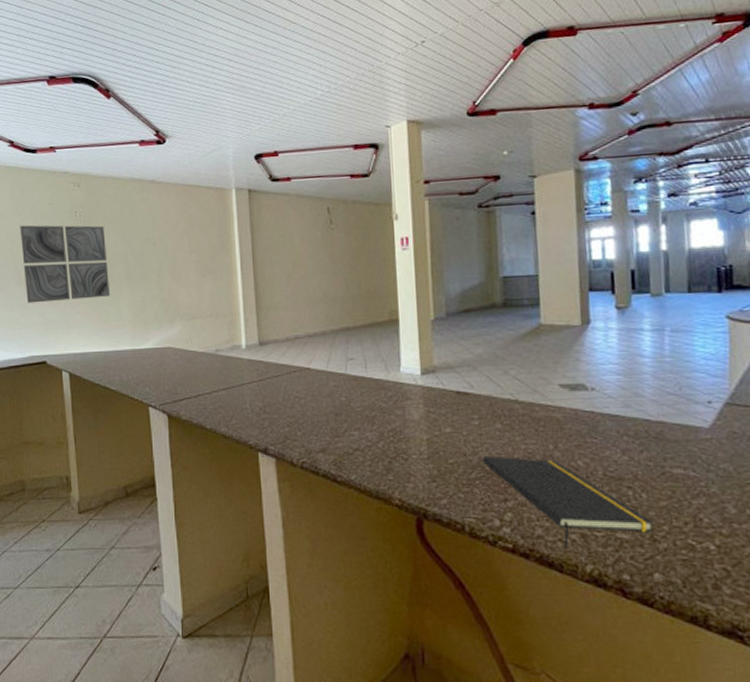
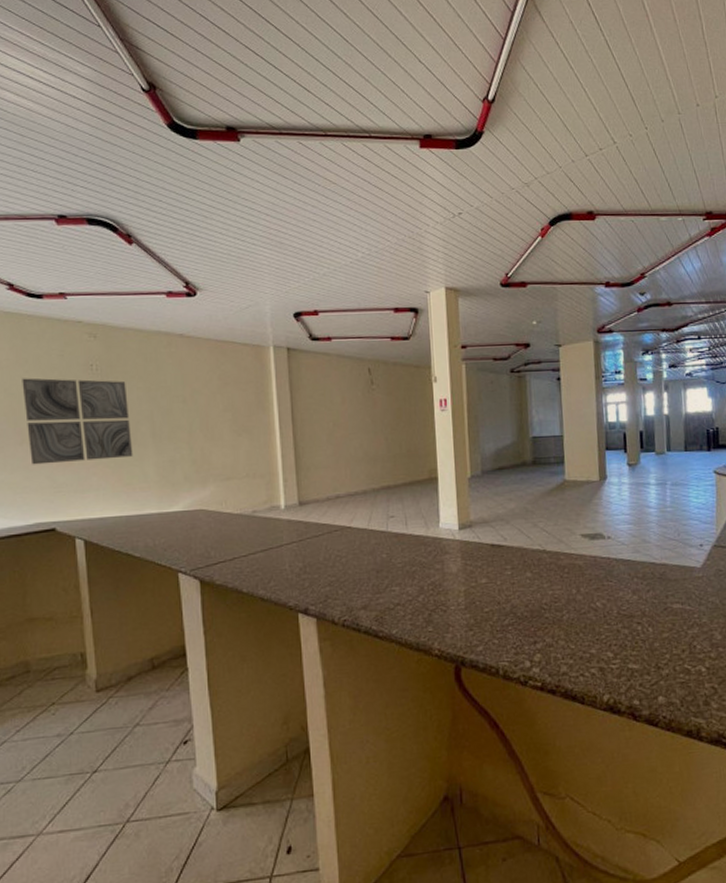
notepad: present [483,456,654,549] -> none [515,603,658,682]

